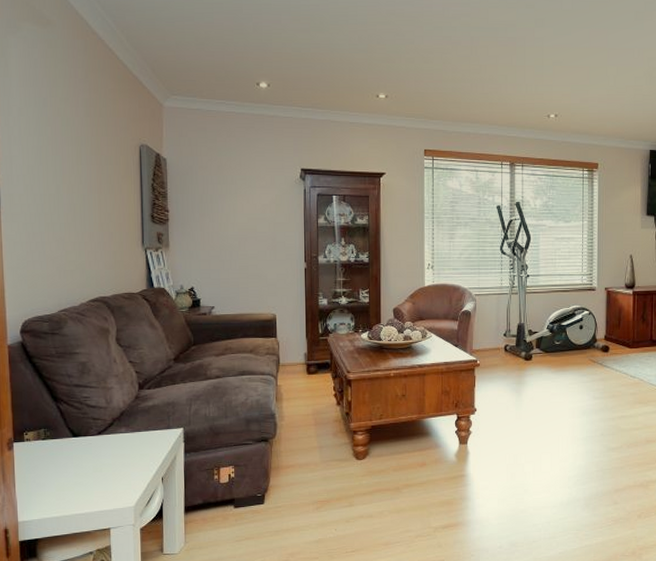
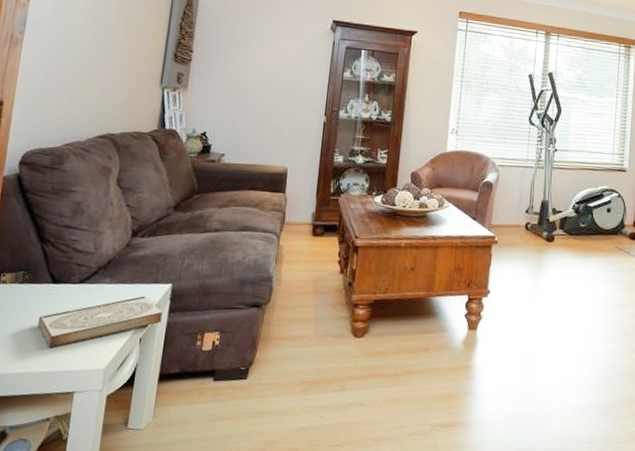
book: none [66,441,179,493] -> present [38,296,163,348]

